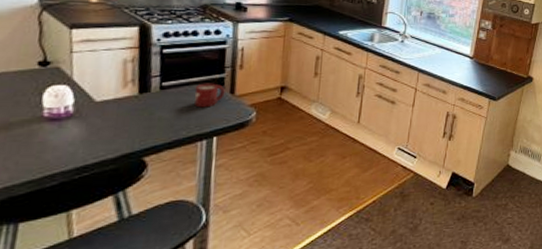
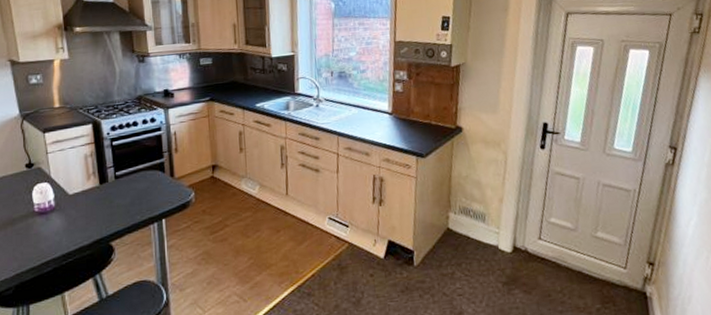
cup: present [194,83,225,108] -> none [142,168,166,193]

